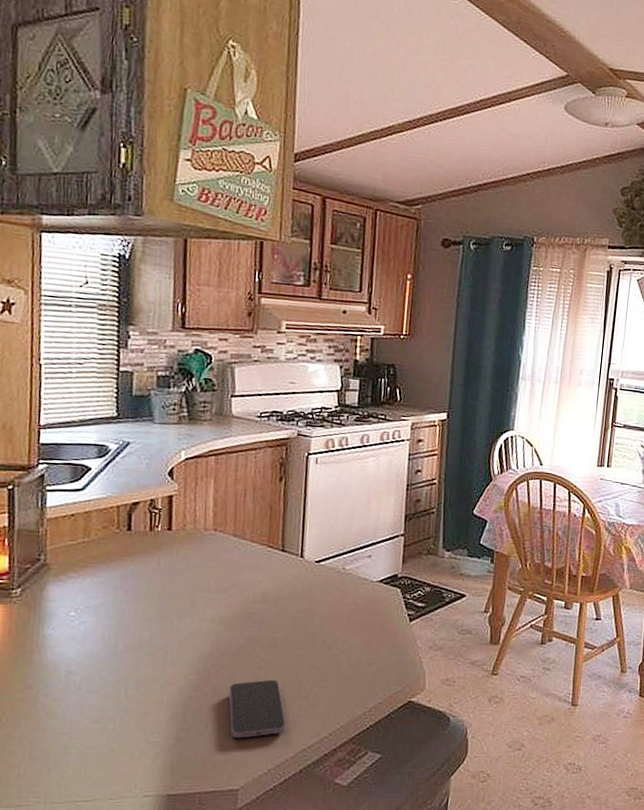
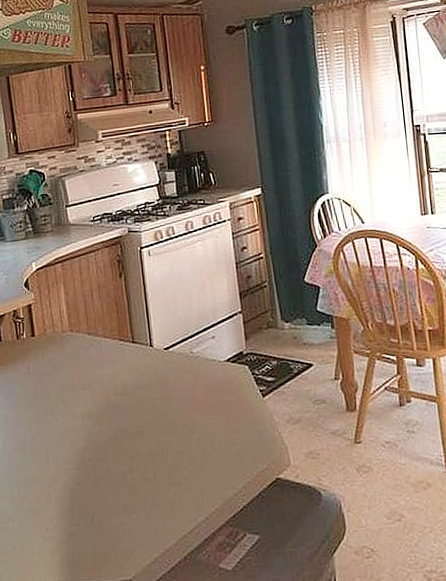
smartphone: present [229,679,286,739] -> none [107,467,164,529]

